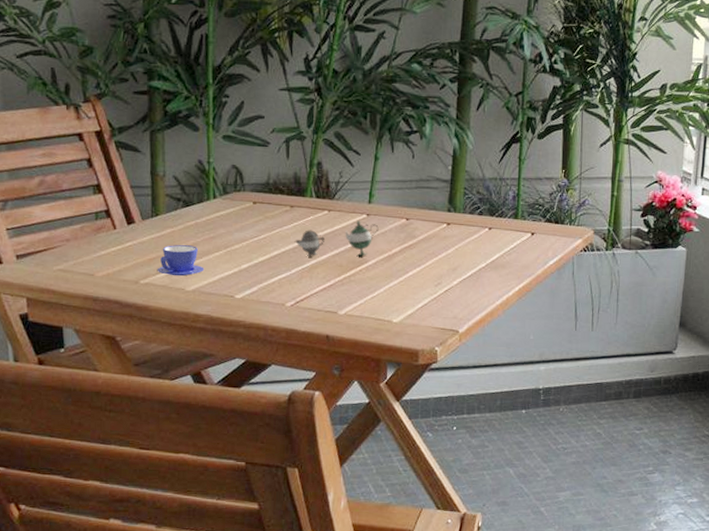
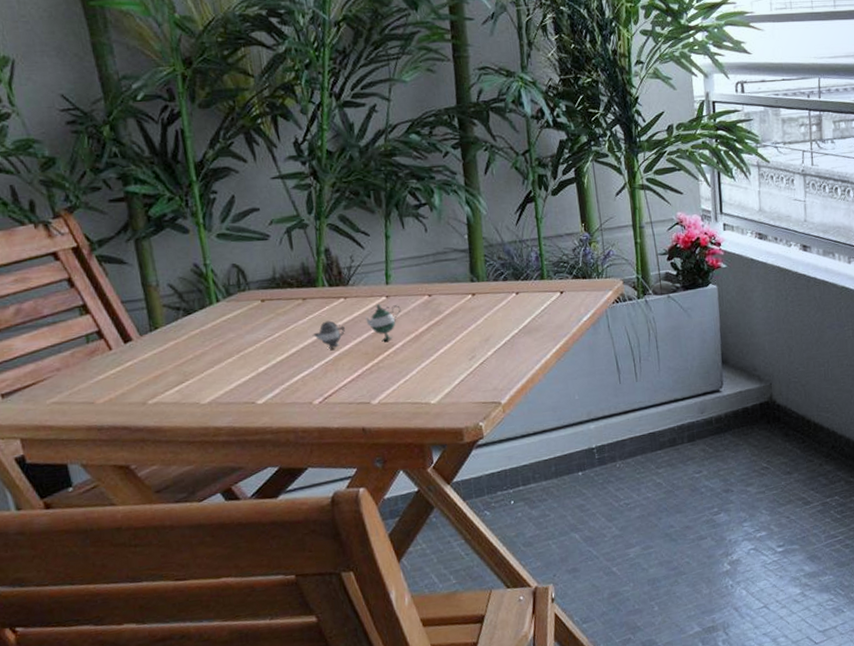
teacup: present [157,245,205,277] -> none [165,355,218,391]

